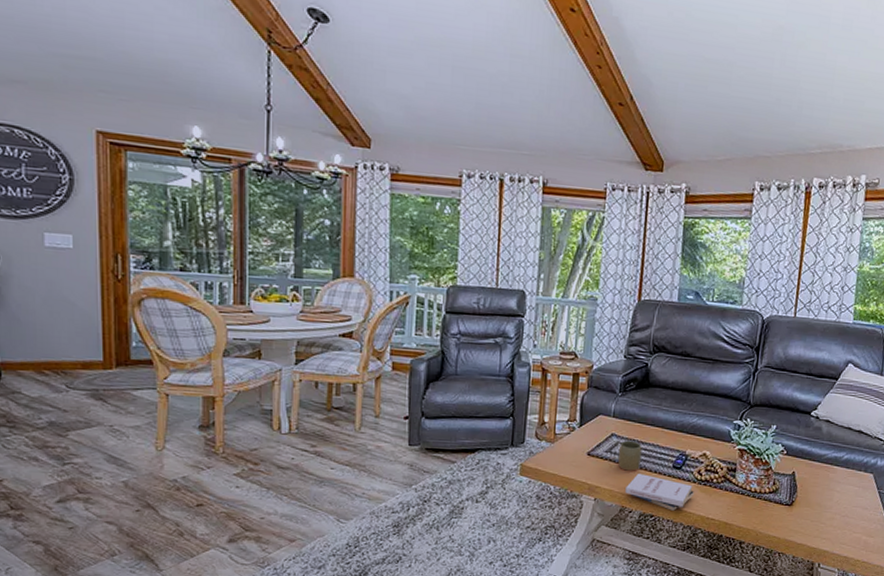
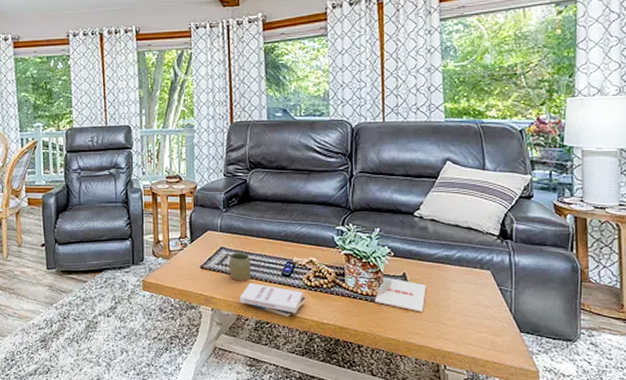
magazine: none [761,474,813,511] -> present [374,277,426,312]

